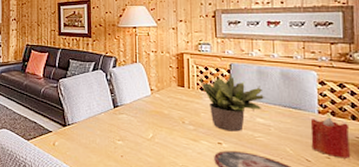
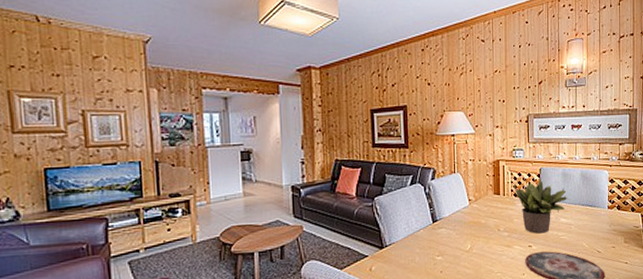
candle: present [310,117,351,159] -> none [602,211,630,246]

